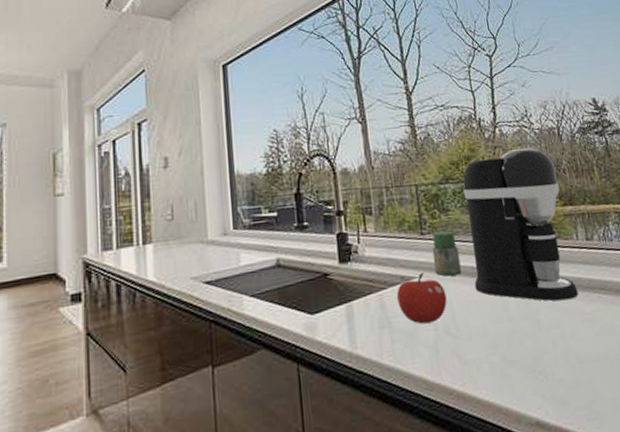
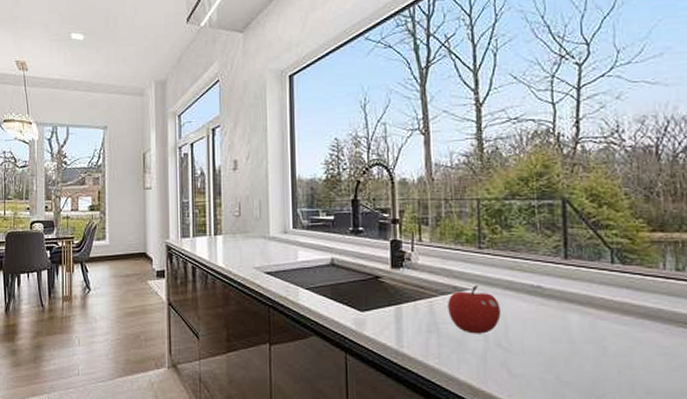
jar: present [432,231,462,277] -> none [489,247,520,291]
coffee maker: present [463,147,579,301] -> none [530,166,657,330]

